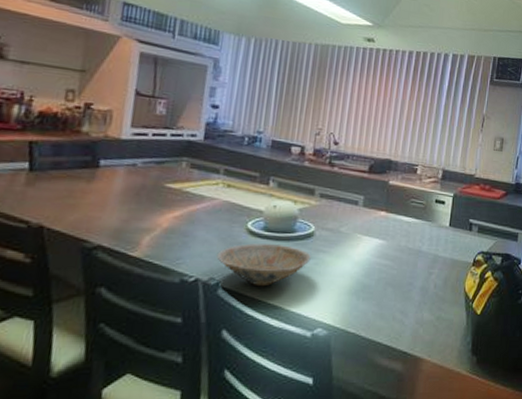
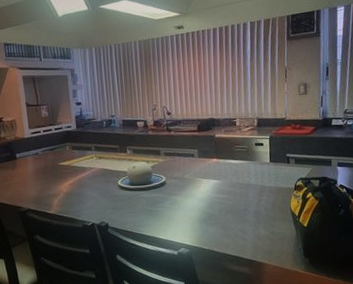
bowl: present [217,243,311,287] -> none [102,193,167,224]

